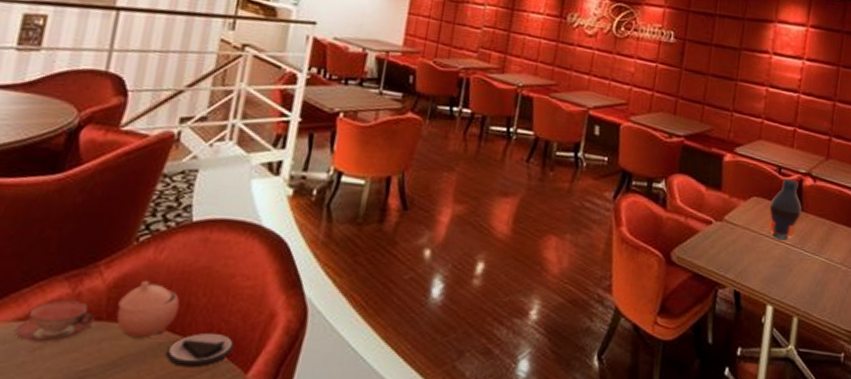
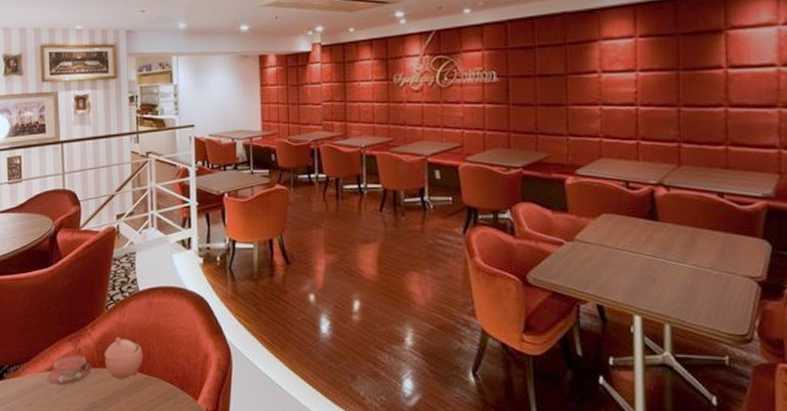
cake slice: present [165,332,235,368] -> none [141,371,185,398]
vase: present [768,178,802,239] -> none [621,192,658,251]

